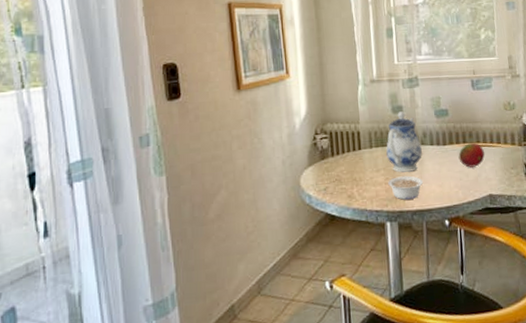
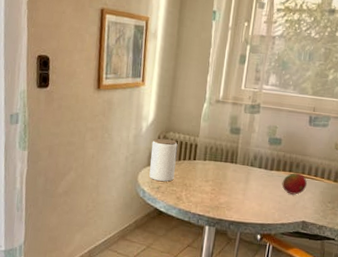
jar: none [309,131,341,181] -> present [149,138,178,182]
teapot: present [386,111,422,173] -> none [217,133,250,188]
legume: present [388,176,424,200] -> none [214,189,246,211]

